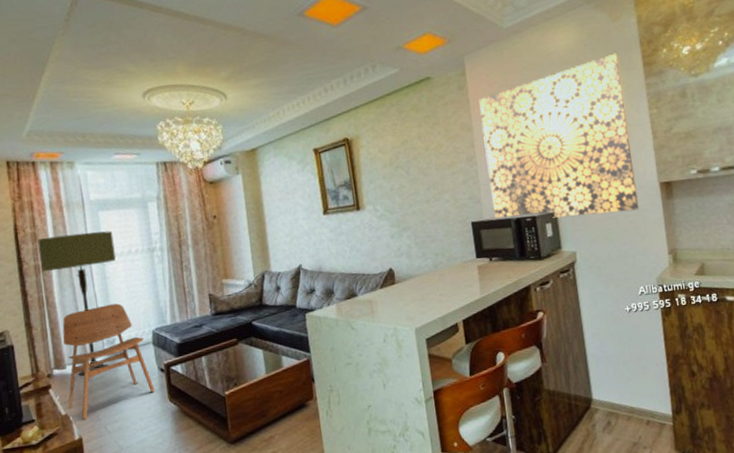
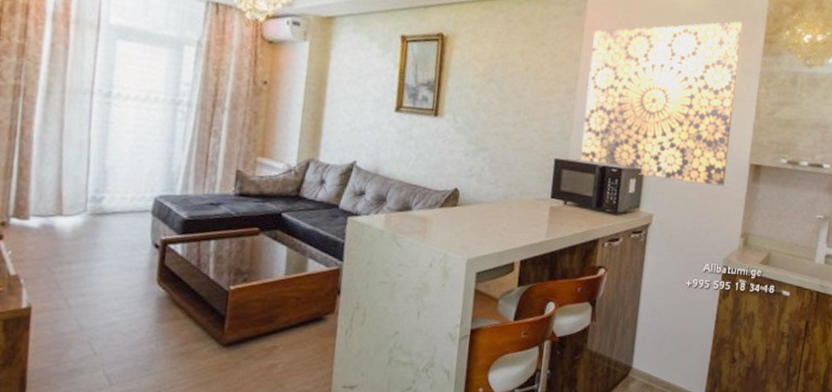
floor lamp: present [37,231,116,376] -> none [23,53,130,233]
dining chair: present [62,303,155,420] -> none [21,153,142,286]

